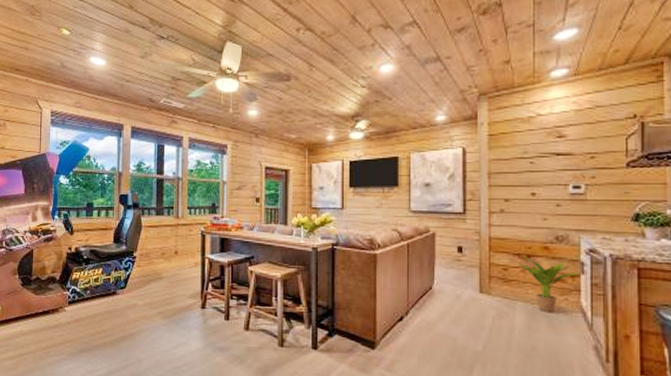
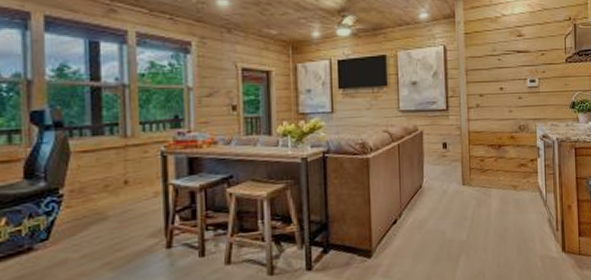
potted plant: present [518,253,581,313] -> none [491,144,537,196]

